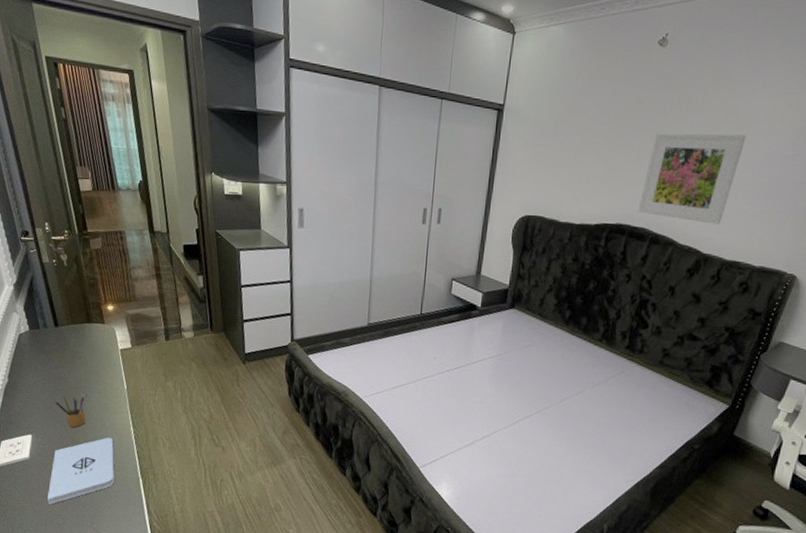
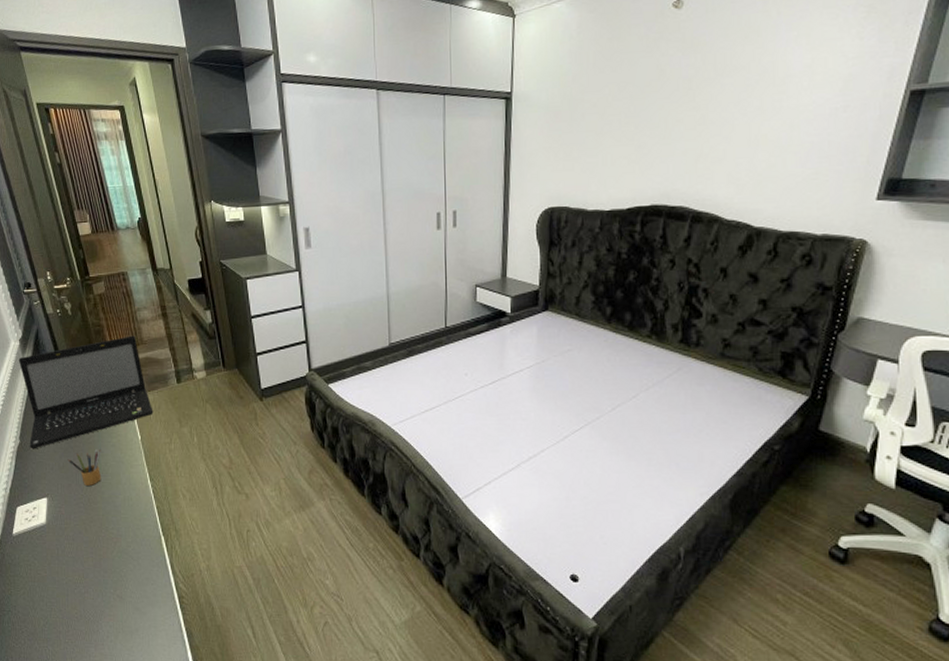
laptop: none [11,291,141,389] -> present [18,335,154,449]
notepad: present [47,437,115,505] -> none [67,493,135,572]
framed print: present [637,133,746,225] -> none [673,91,786,194]

